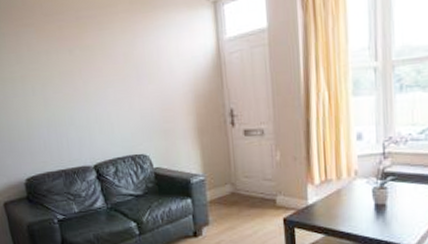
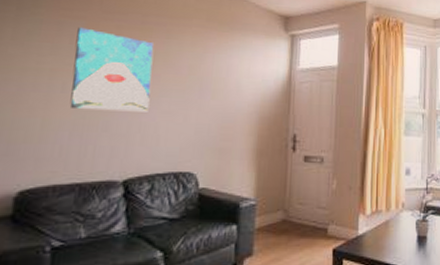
wall art: none [30,33,100,108] -> present [69,27,154,112]

